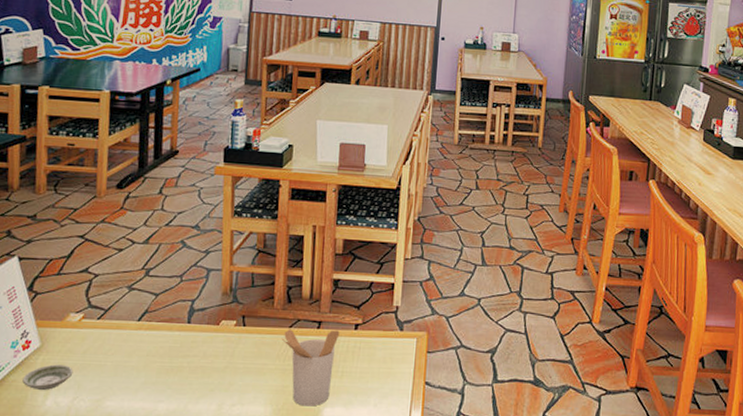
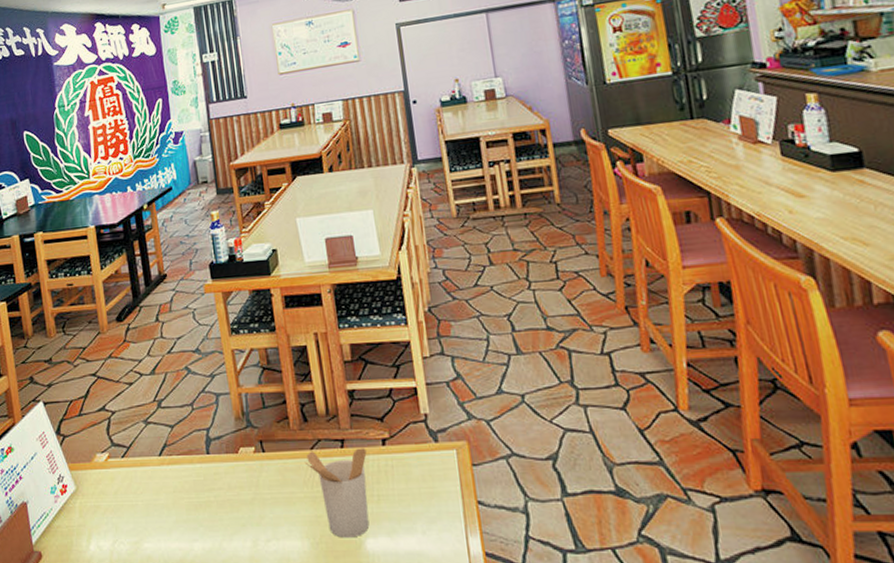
saucer: present [22,364,74,391] -> none [66,507,109,536]

